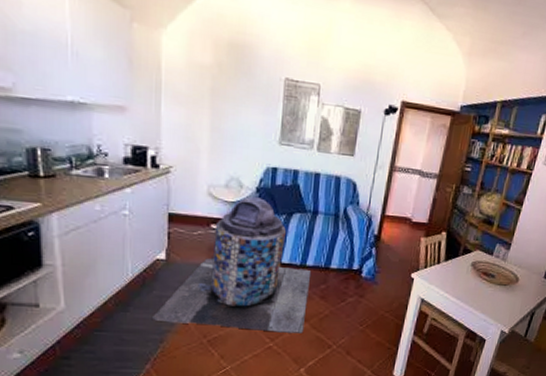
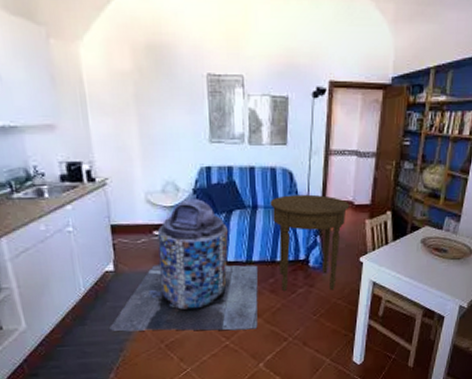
side table: none [330,204,408,303] -> present [270,194,350,292]

